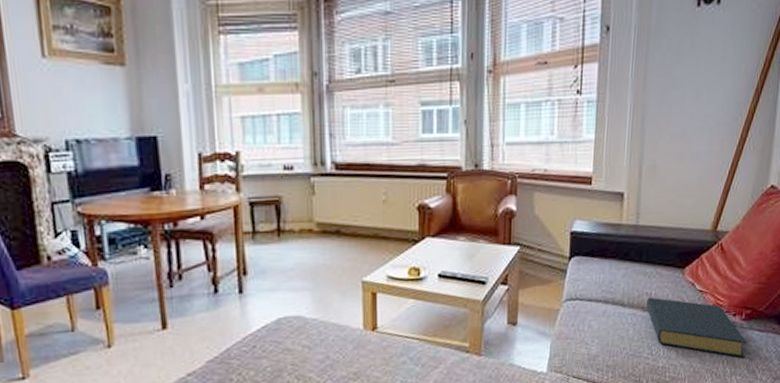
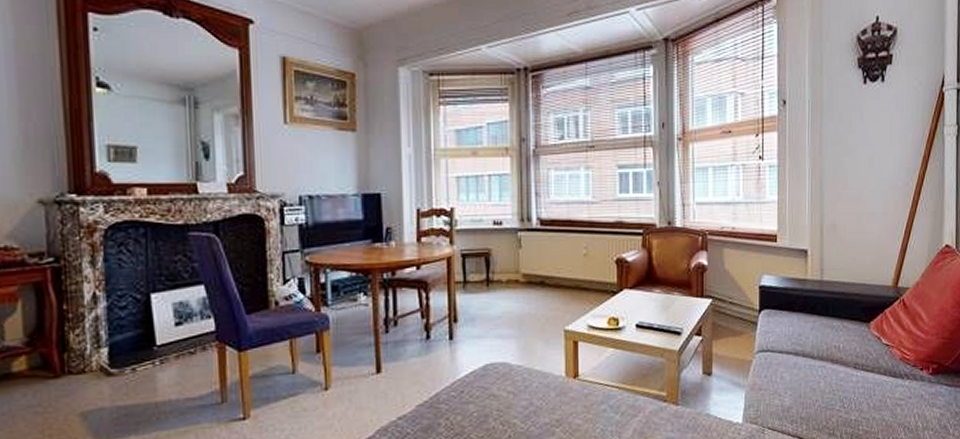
hardback book: present [646,297,747,358] -> none [836,350,937,413]

